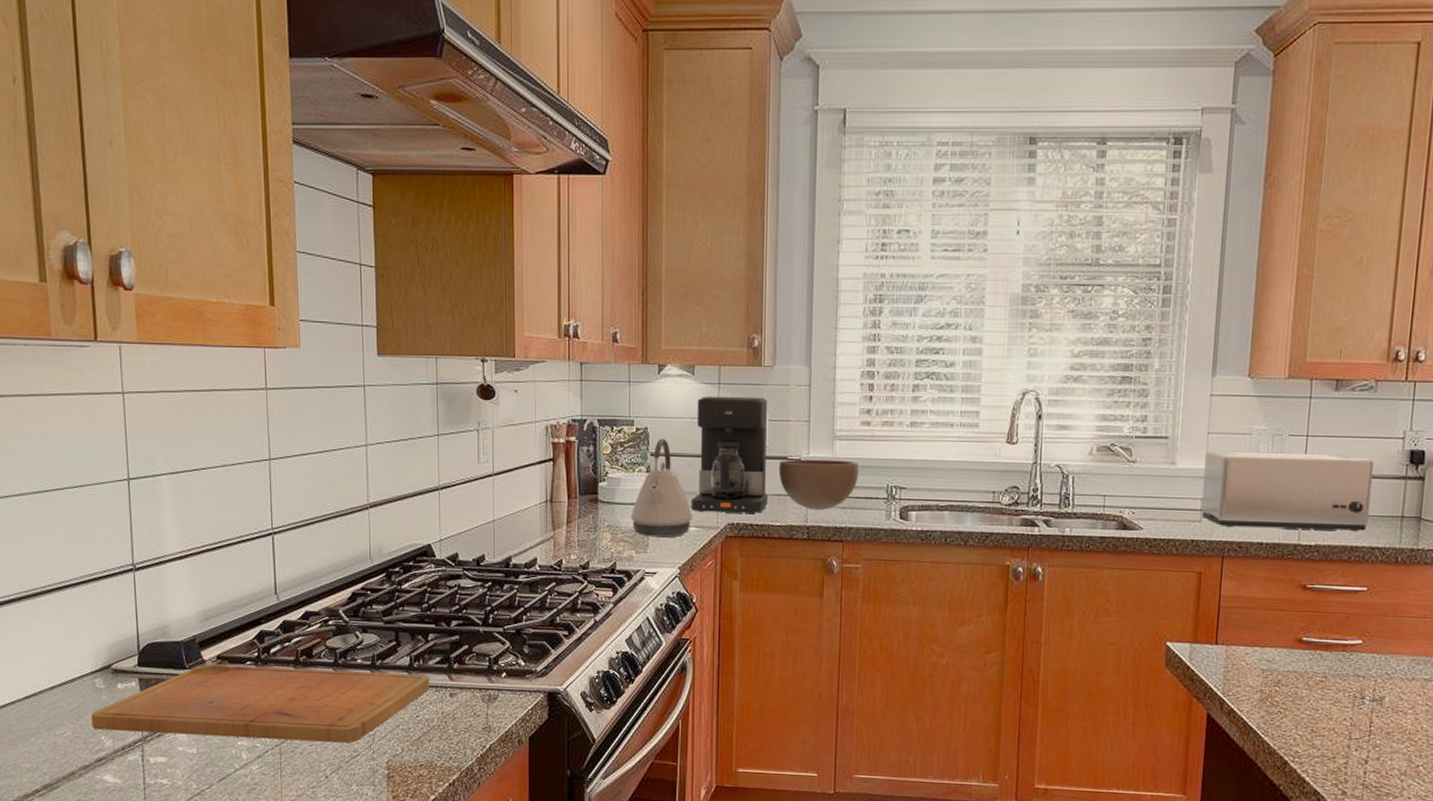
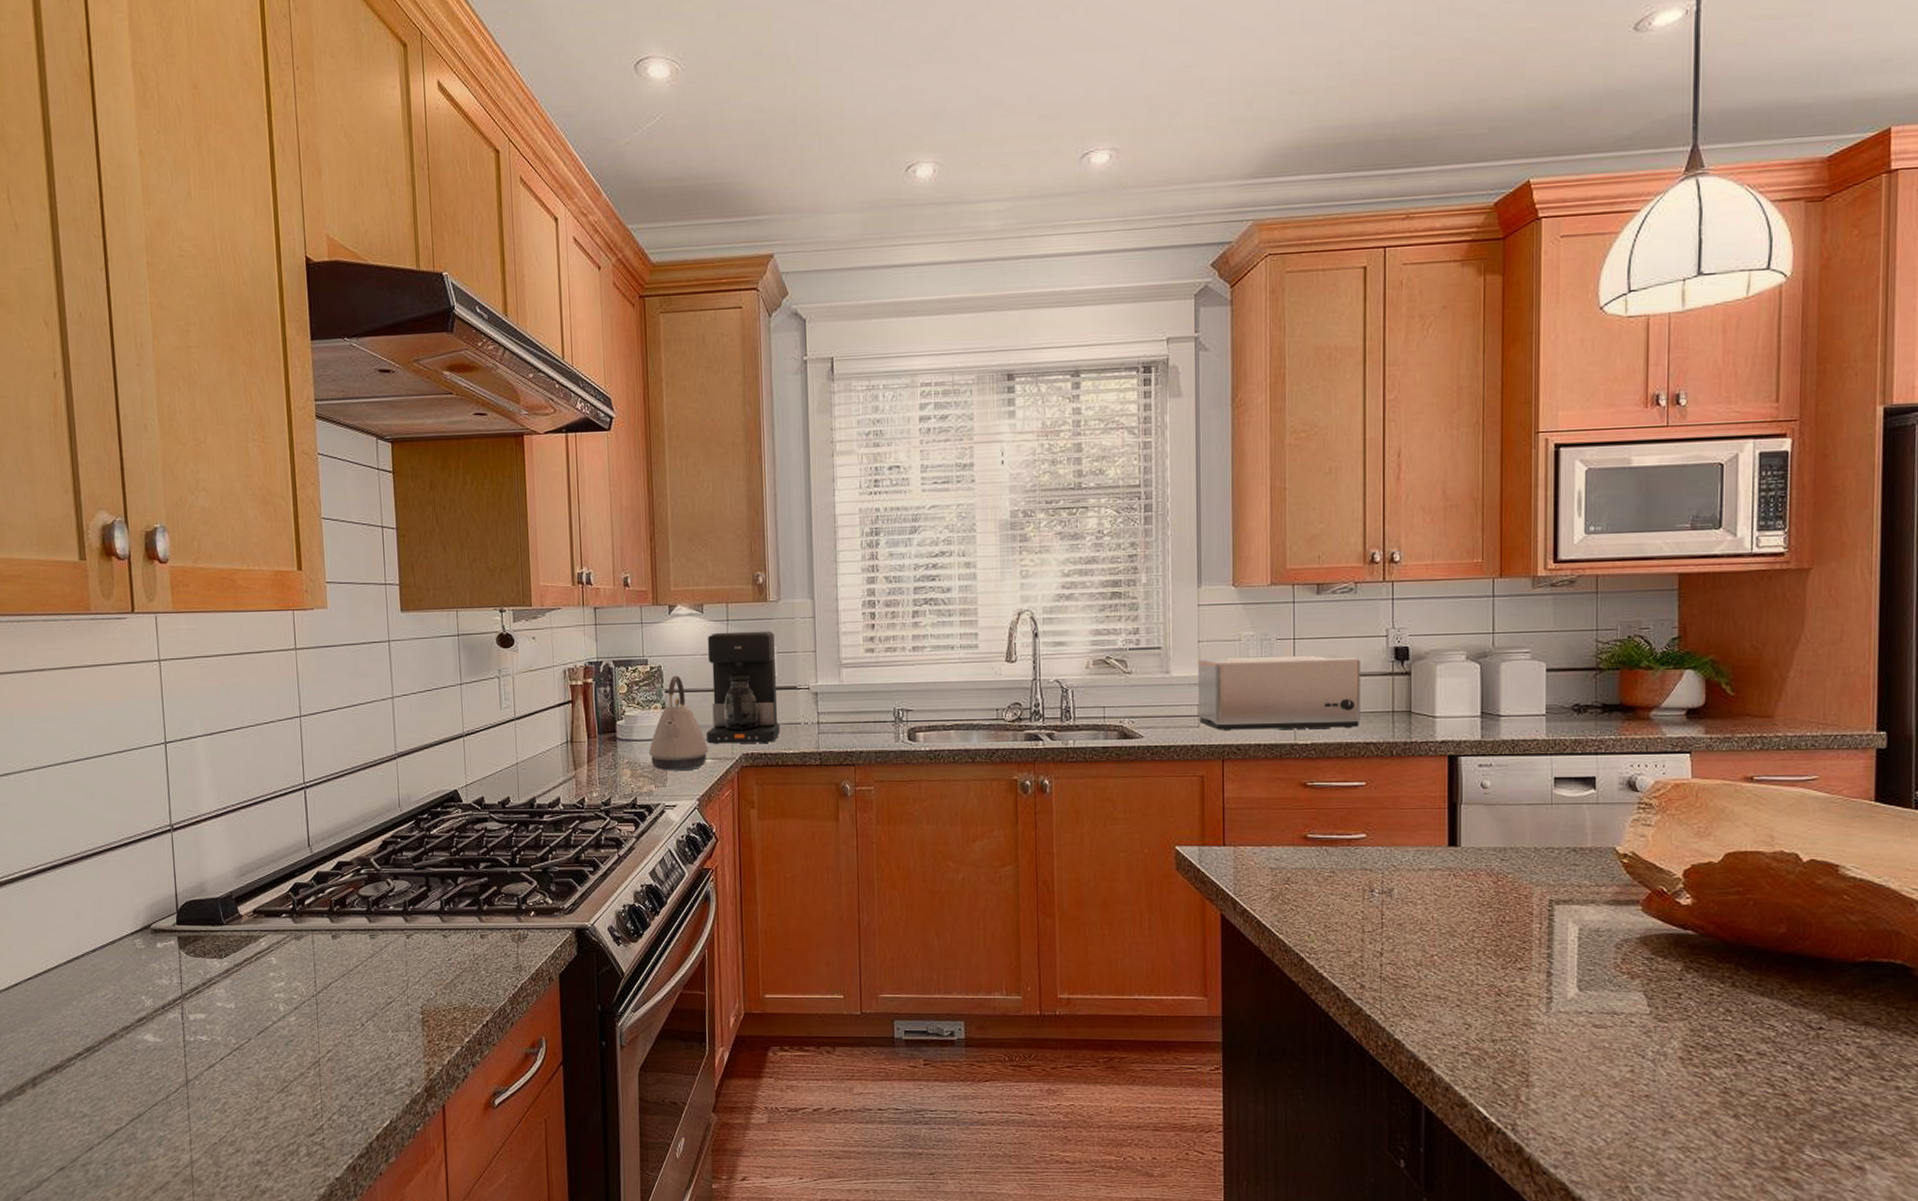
cutting board: present [91,664,430,743] -> none [132,918,461,990]
bowl: present [778,459,859,510] -> none [788,687,866,736]

